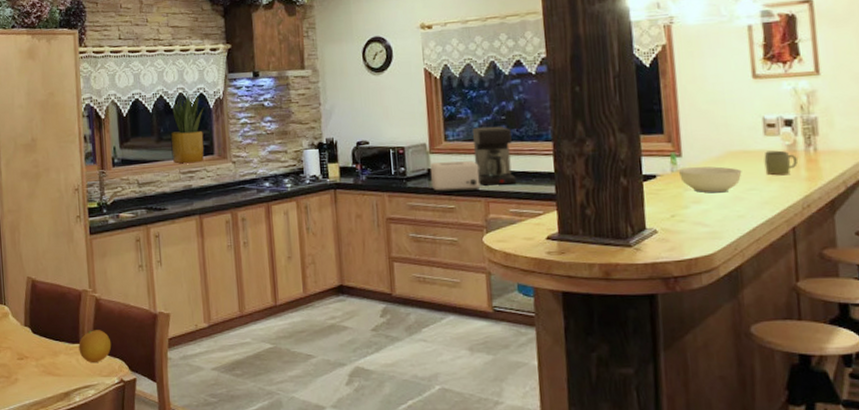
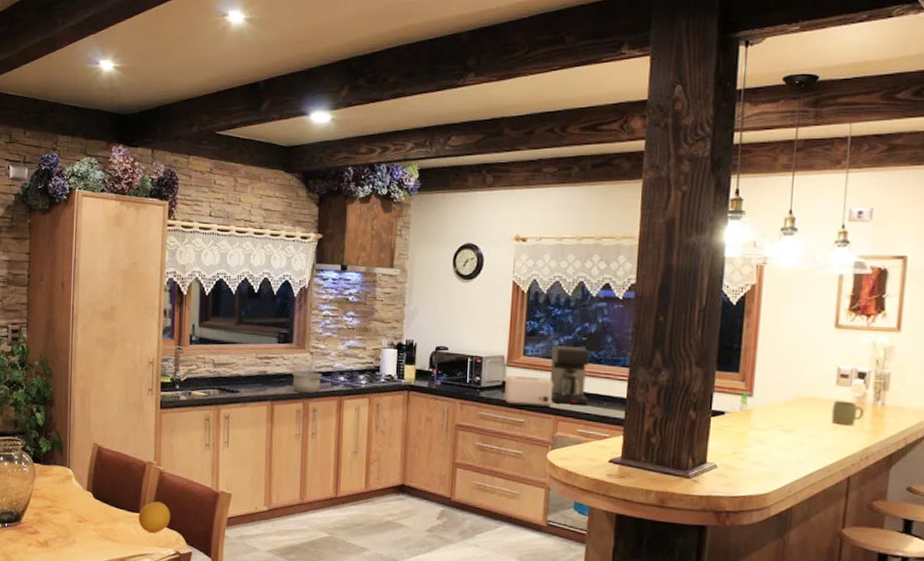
planter: present [170,95,204,164] -> none [250,281,288,350]
cooking pot: none [217,181,247,203] -> present [292,371,322,393]
bowl: present [678,166,742,193] -> none [746,408,809,436]

